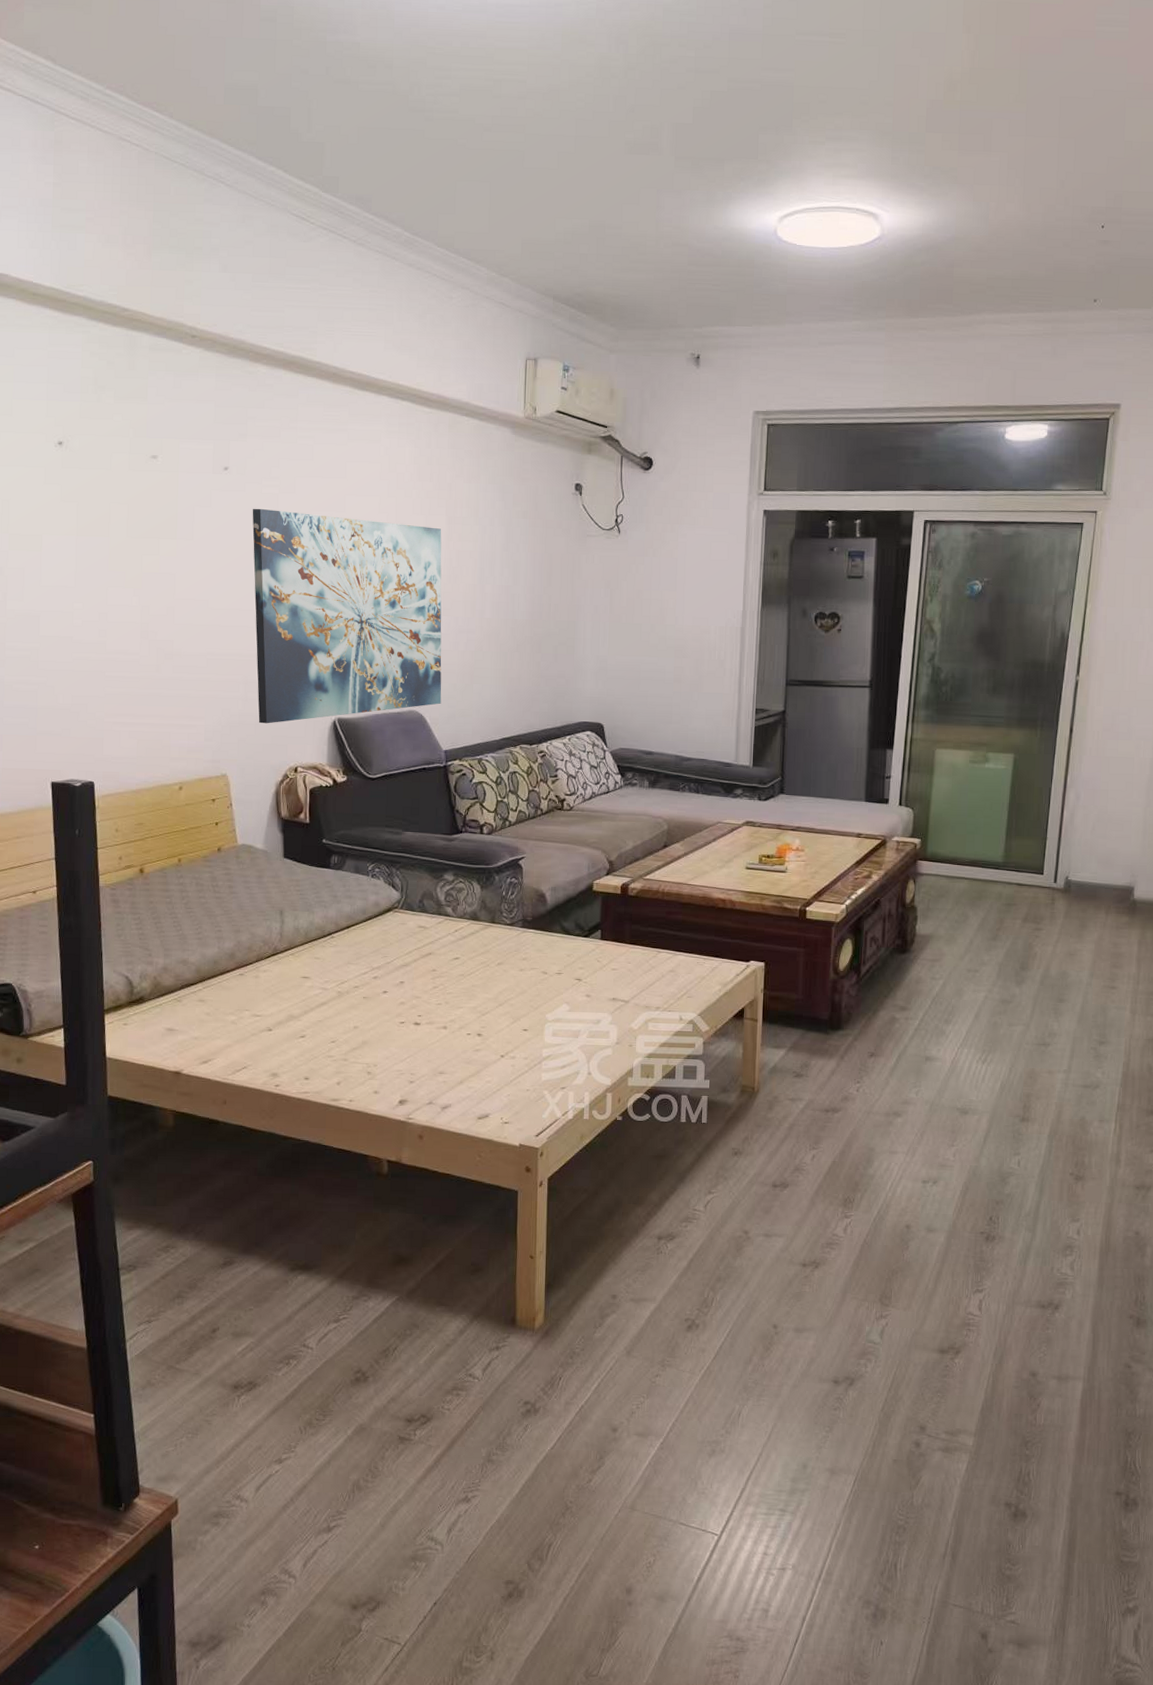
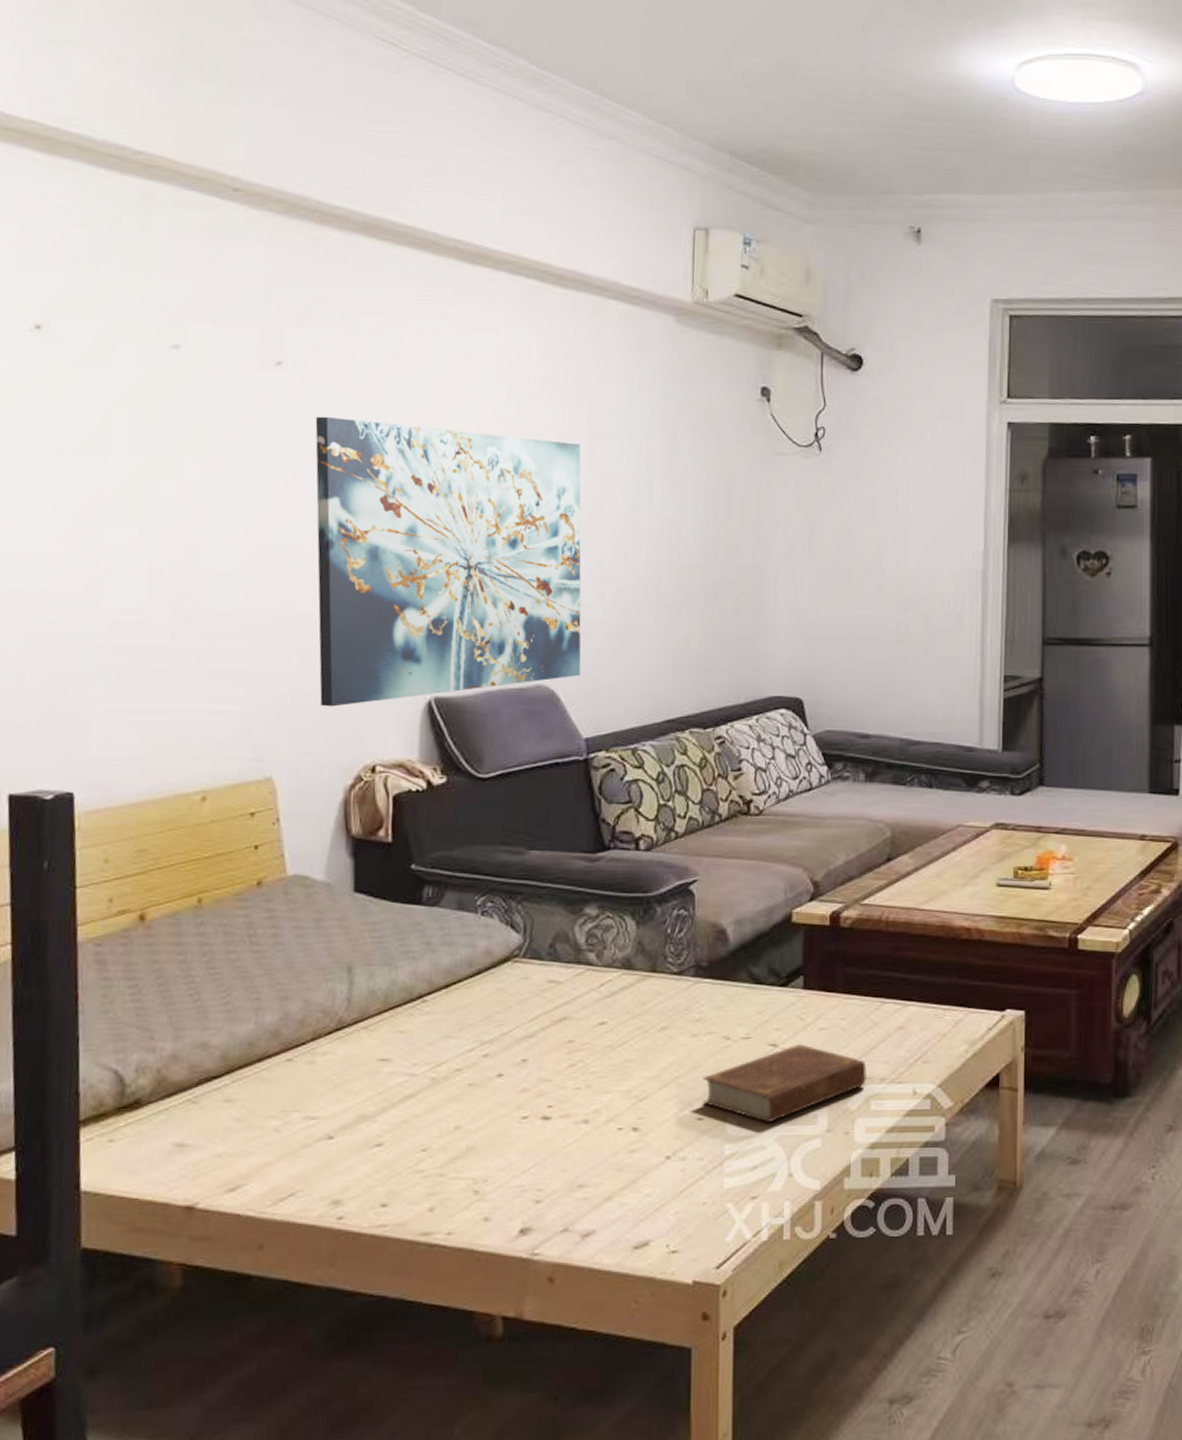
book: none [527,979,646,1036] -> present [702,1044,867,1124]

